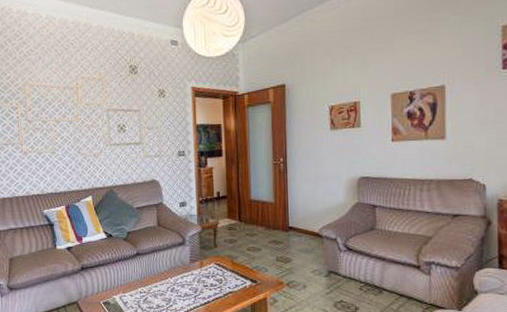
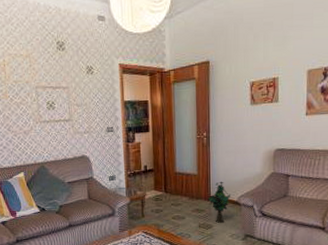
decorative plant: none [285,211,312,256] -> present [207,181,231,223]

